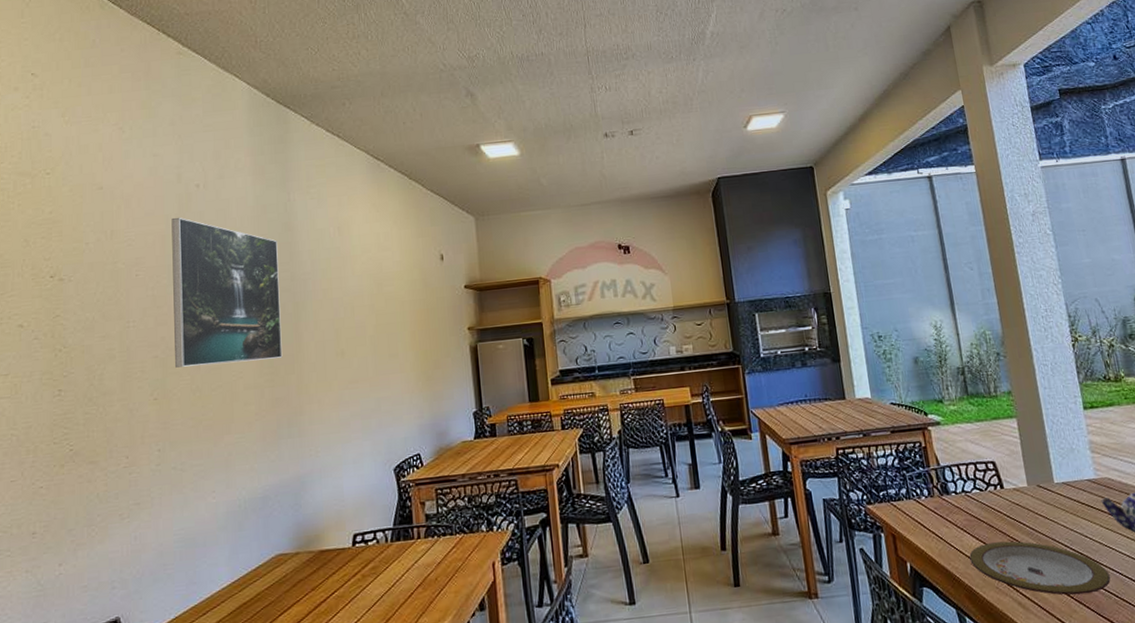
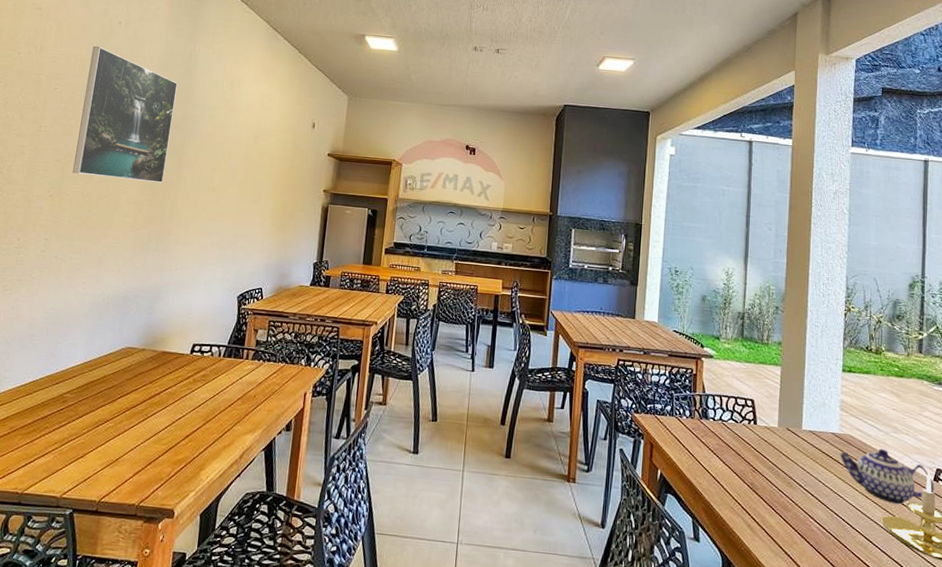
plate: present [969,541,1111,595] -> none [713,468,833,531]

